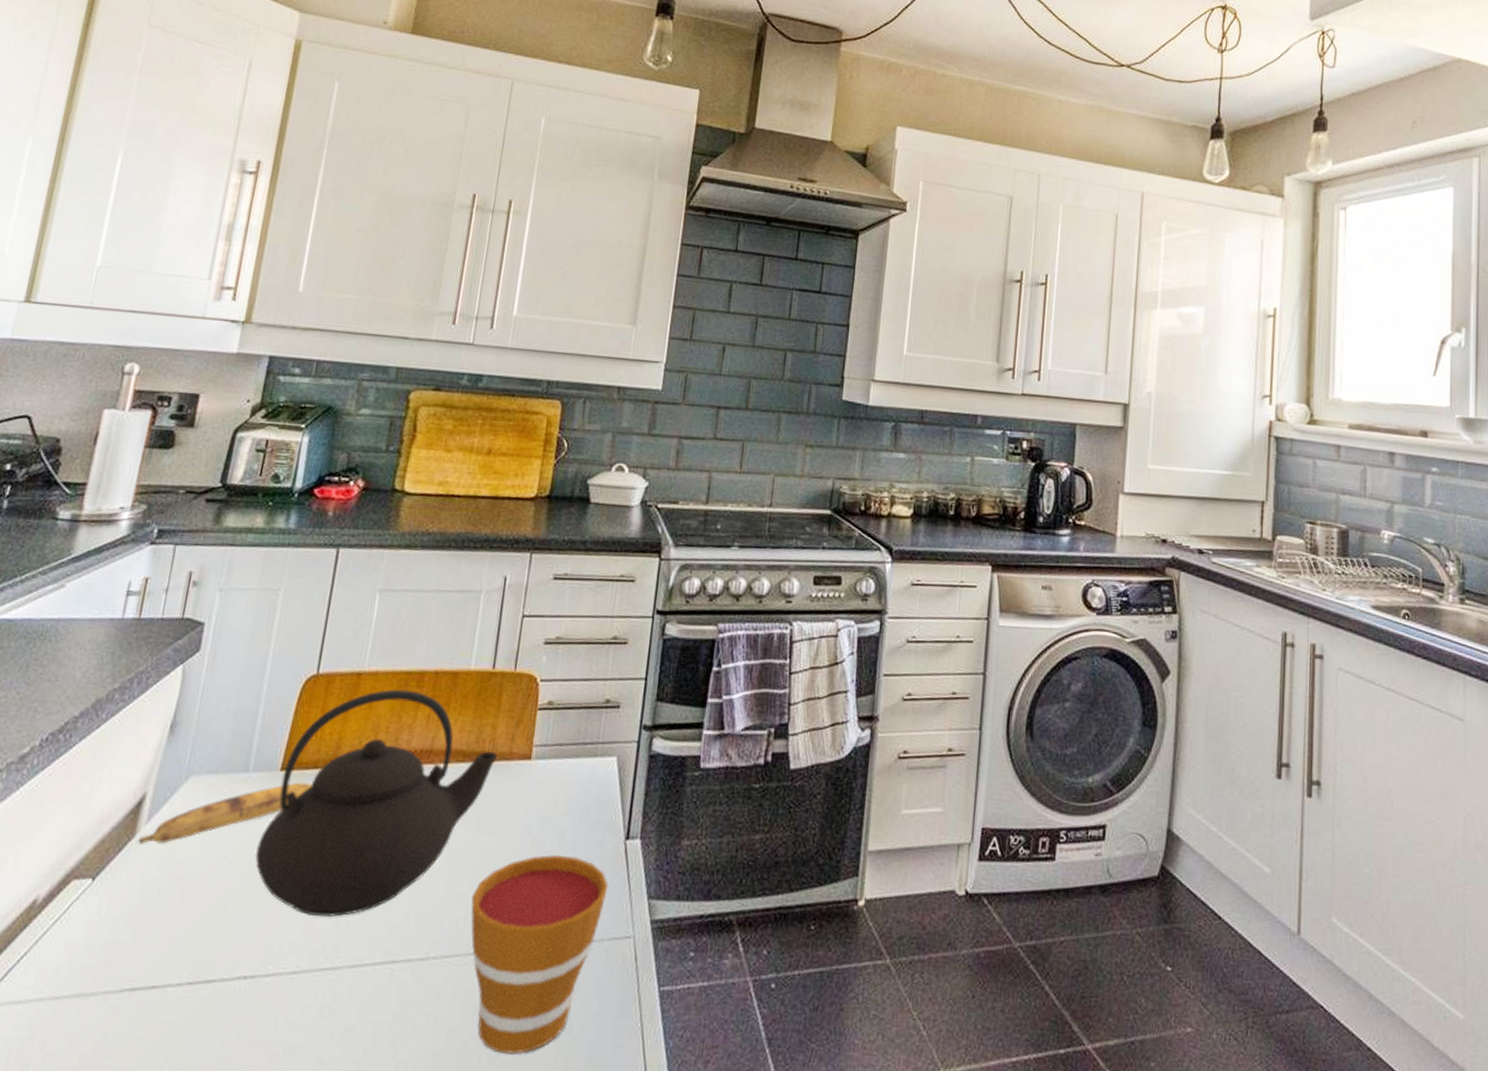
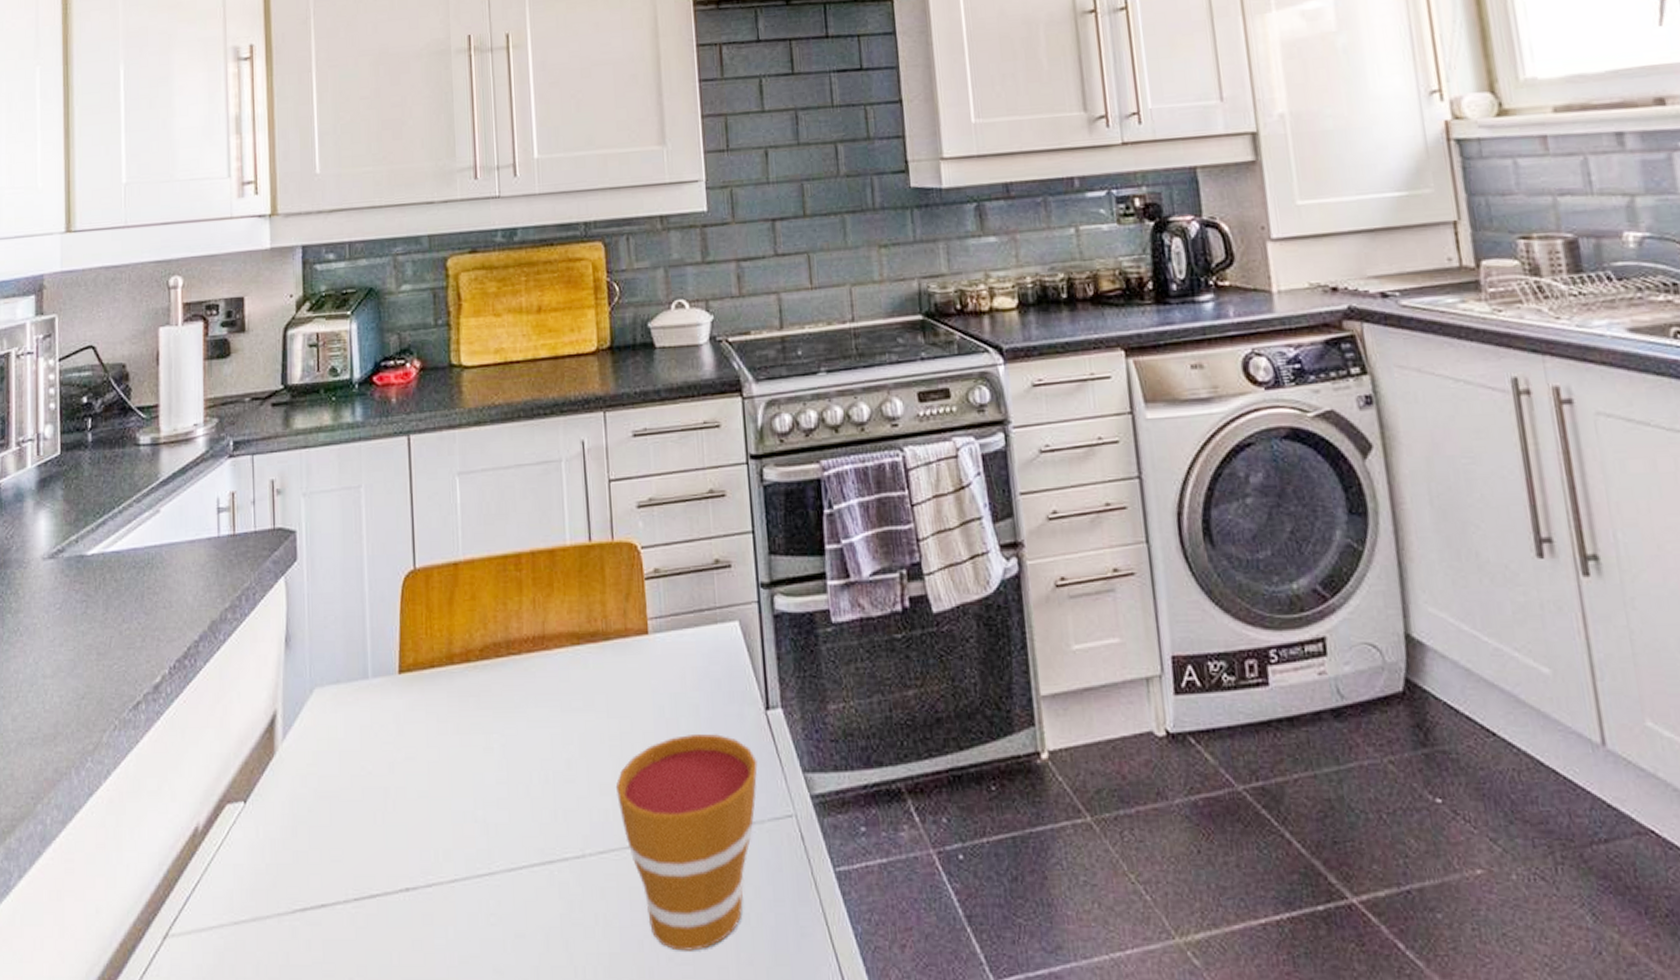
banana: present [137,782,312,844] -> none [278,683,433,762]
teapot: present [255,689,497,917] -> none [392,575,612,820]

